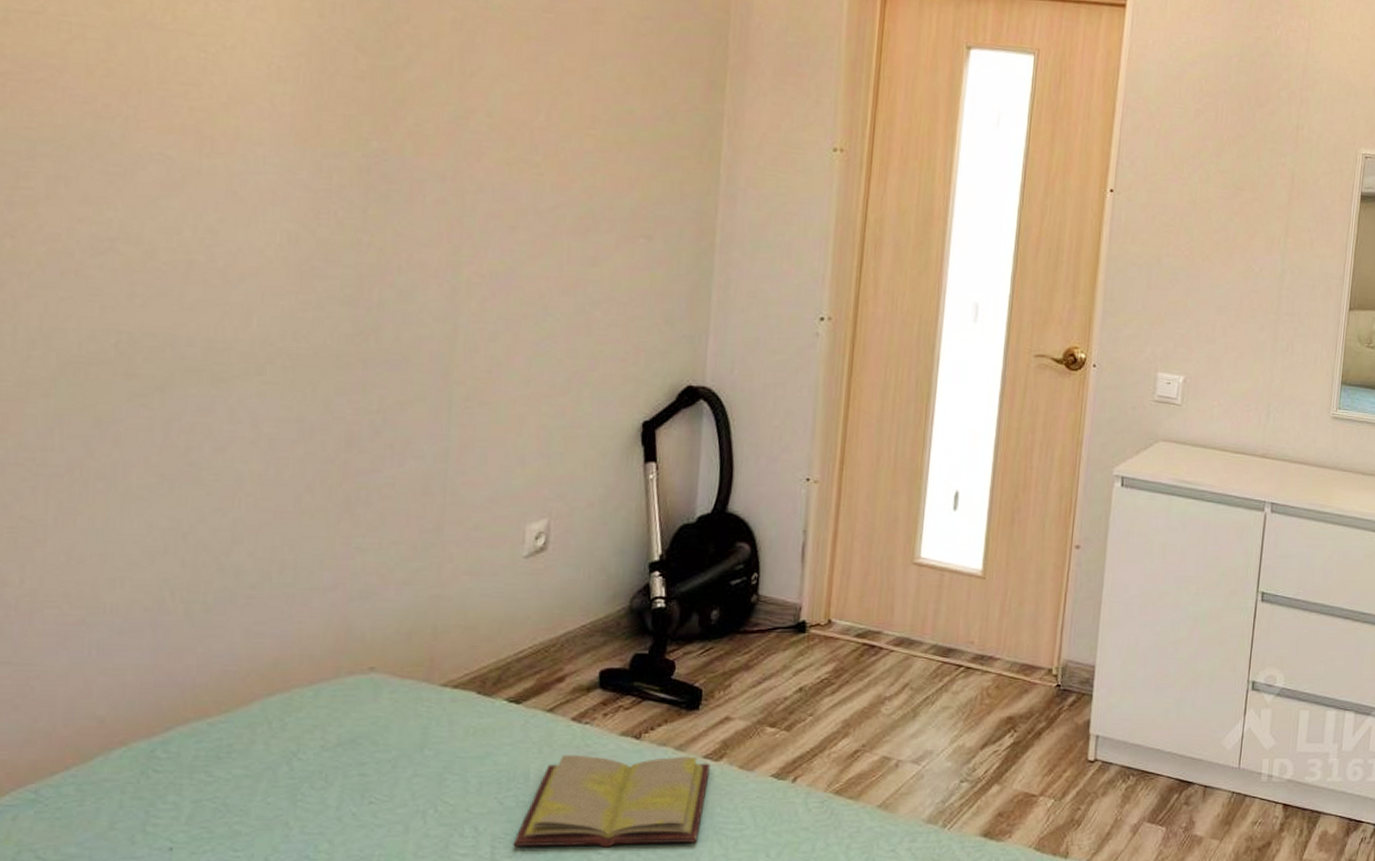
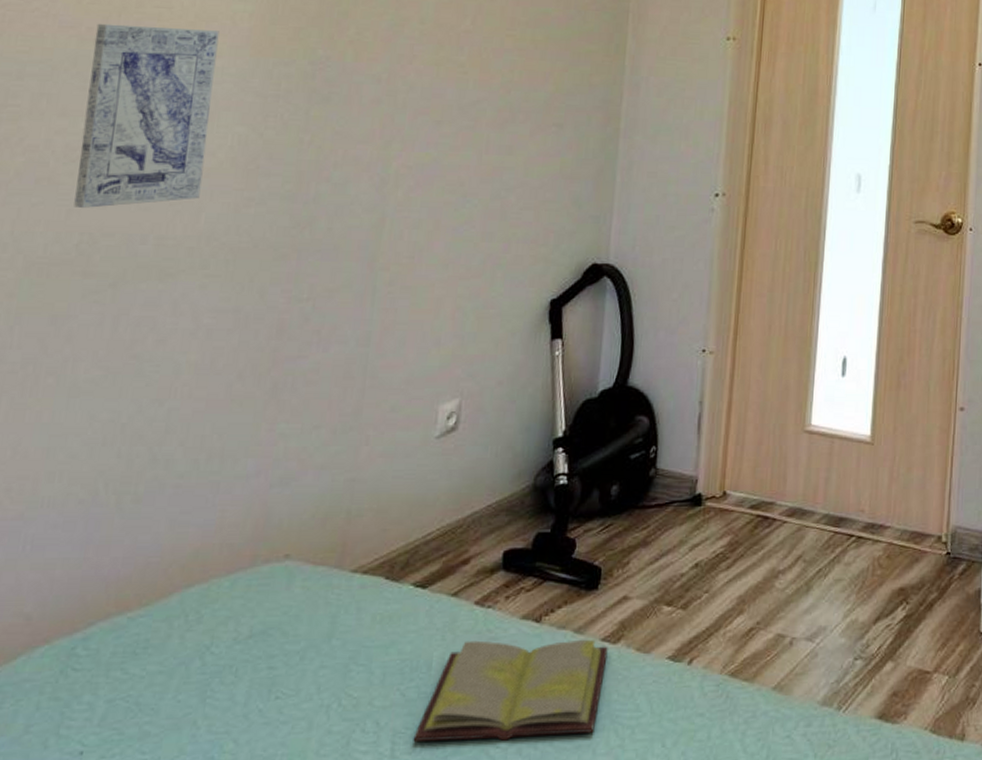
wall art: none [108,99,257,305] -> present [74,23,220,208]

